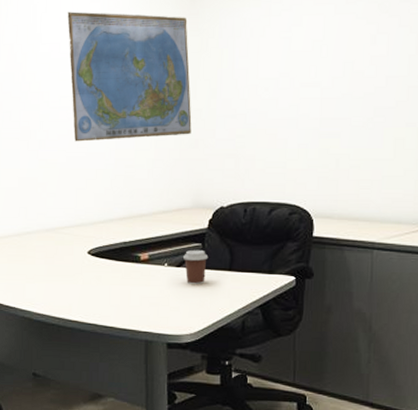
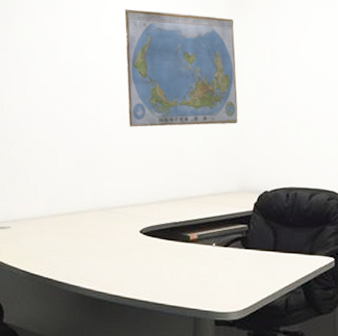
coffee cup: present [183,249,209,285] -> none [230,230,254,265]

